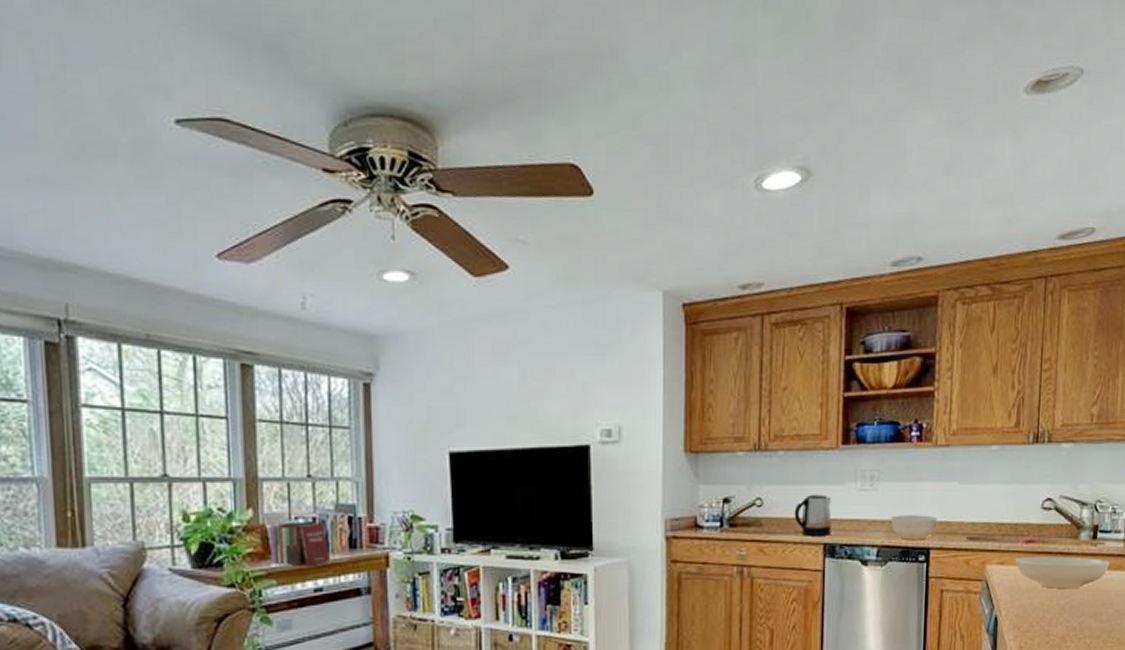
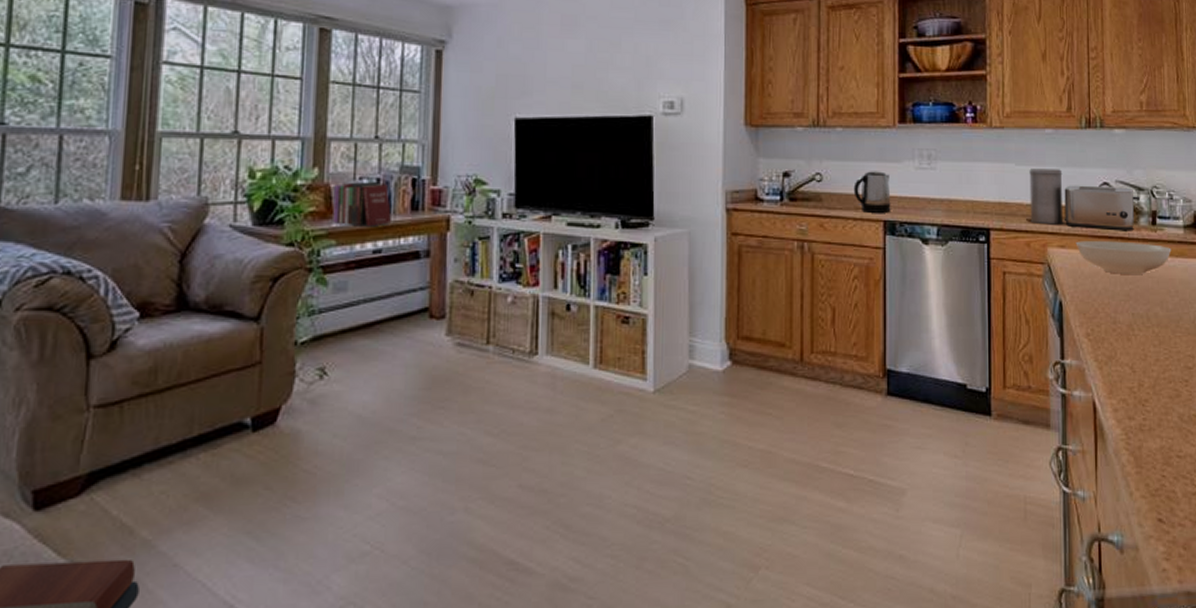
bowl: present [890,515,937,541] -> none [949,195,996,221]
canister: none [971,486,1007,543] -> present [1029,168,1064,225]
toaster: none [1004,501,1082,548] -> present [1064,185,1140,233]

